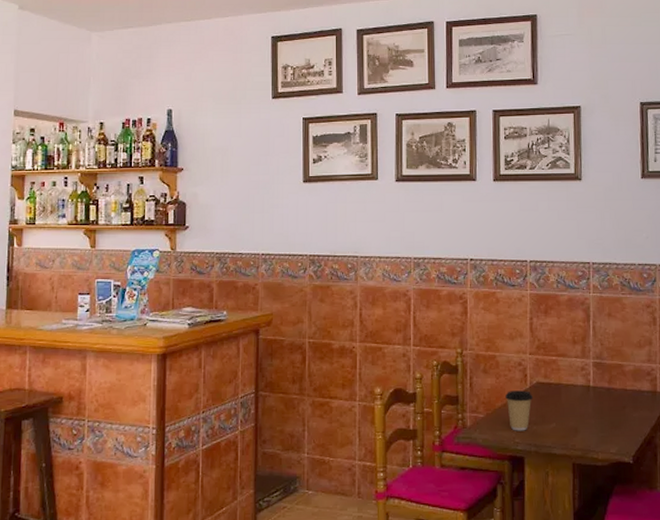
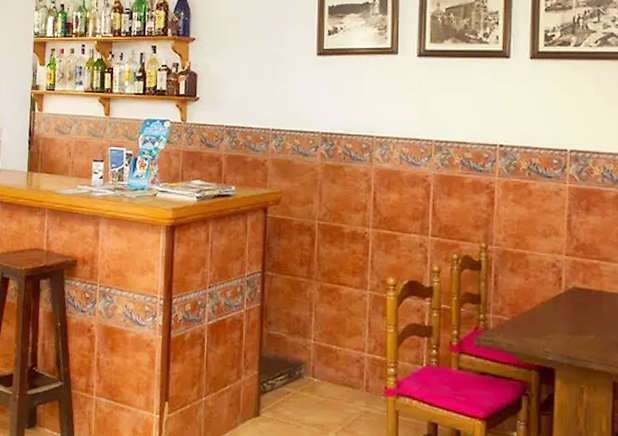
coffee cup: present [504,390,534,431] -> none [534,294,569,340]

